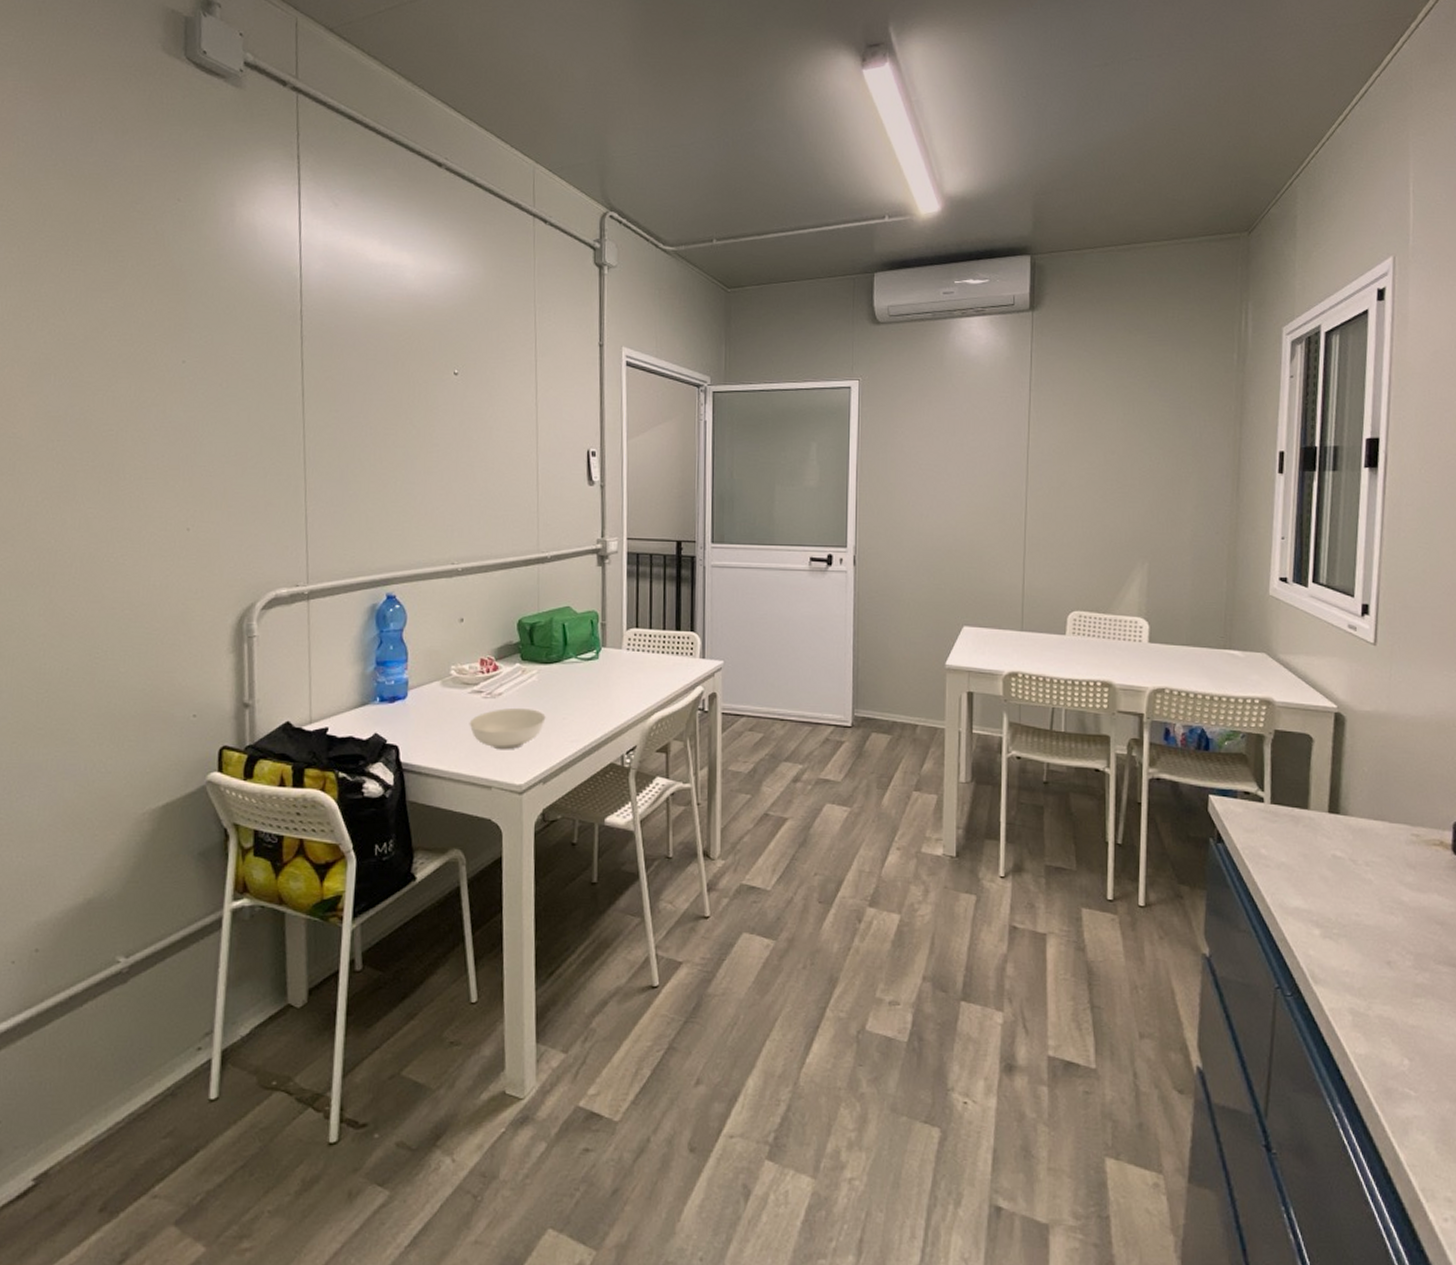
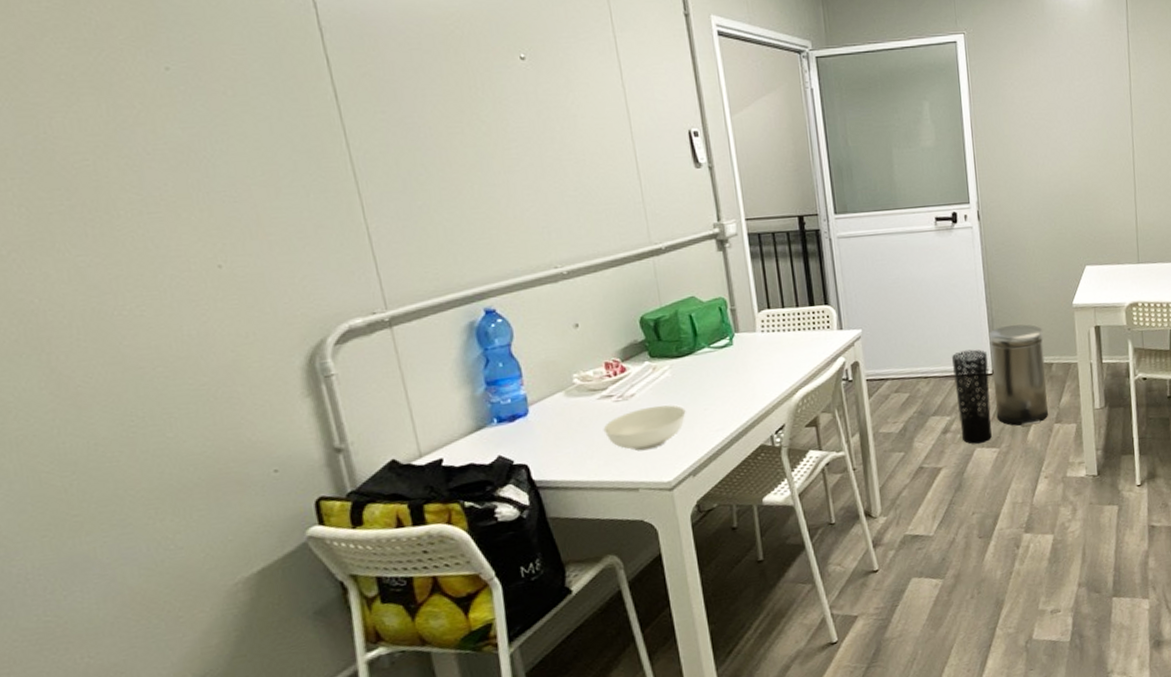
umbrella stand: none [810,697,848,799] -> present [951,349,992,444]
pedal bin: none [851,678,910,788] -> present [989,324,1048,426]

